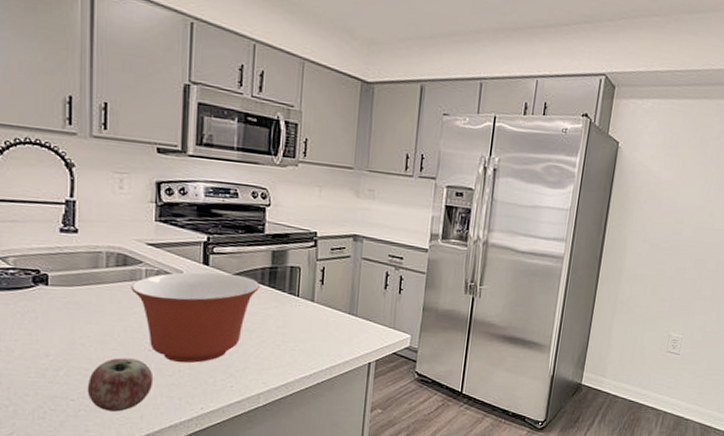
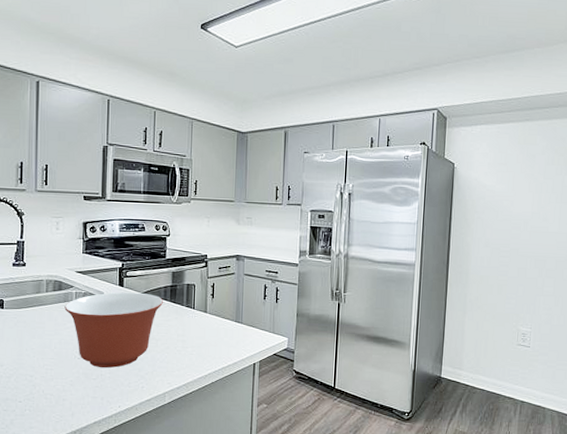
apple: present [87,358,154,412] -> none [31,365,82,411]

